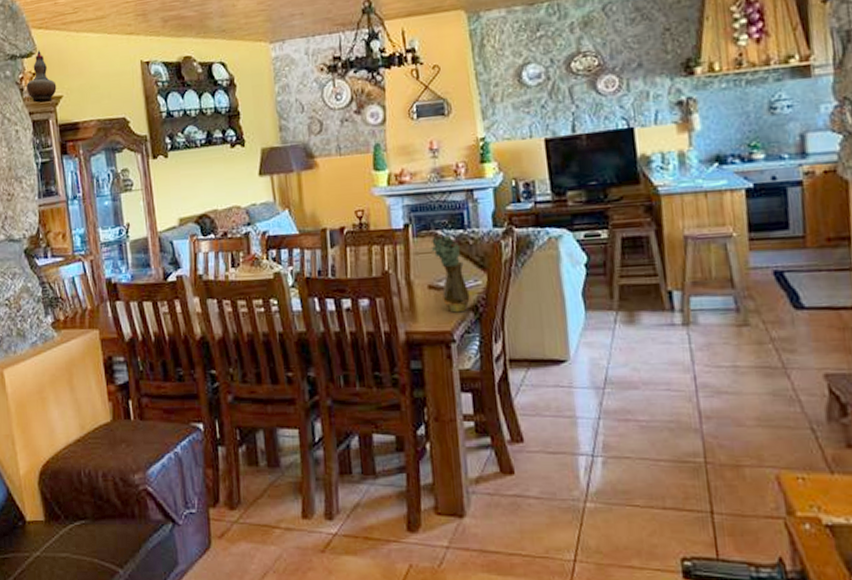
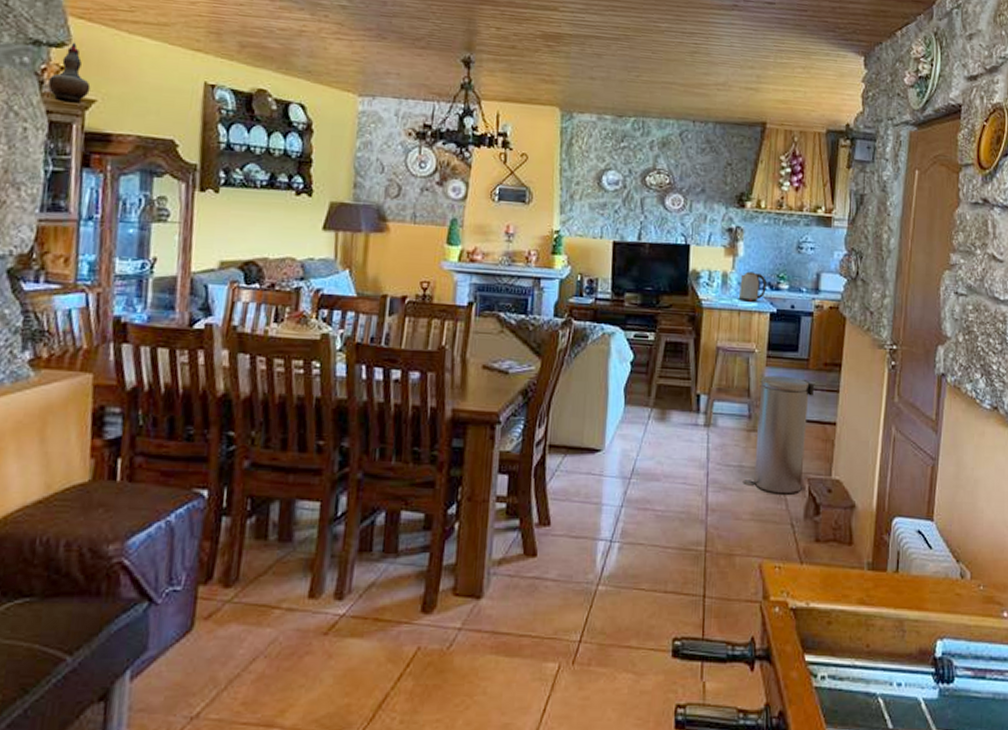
vase: present [432,233,470,313] -> none [492,315,522,395]
kettle: none [702,145,736,181] -> present [738,271,767,302]
pedal bin: none [740,258,819,397] -> present [743,375,814,496]

